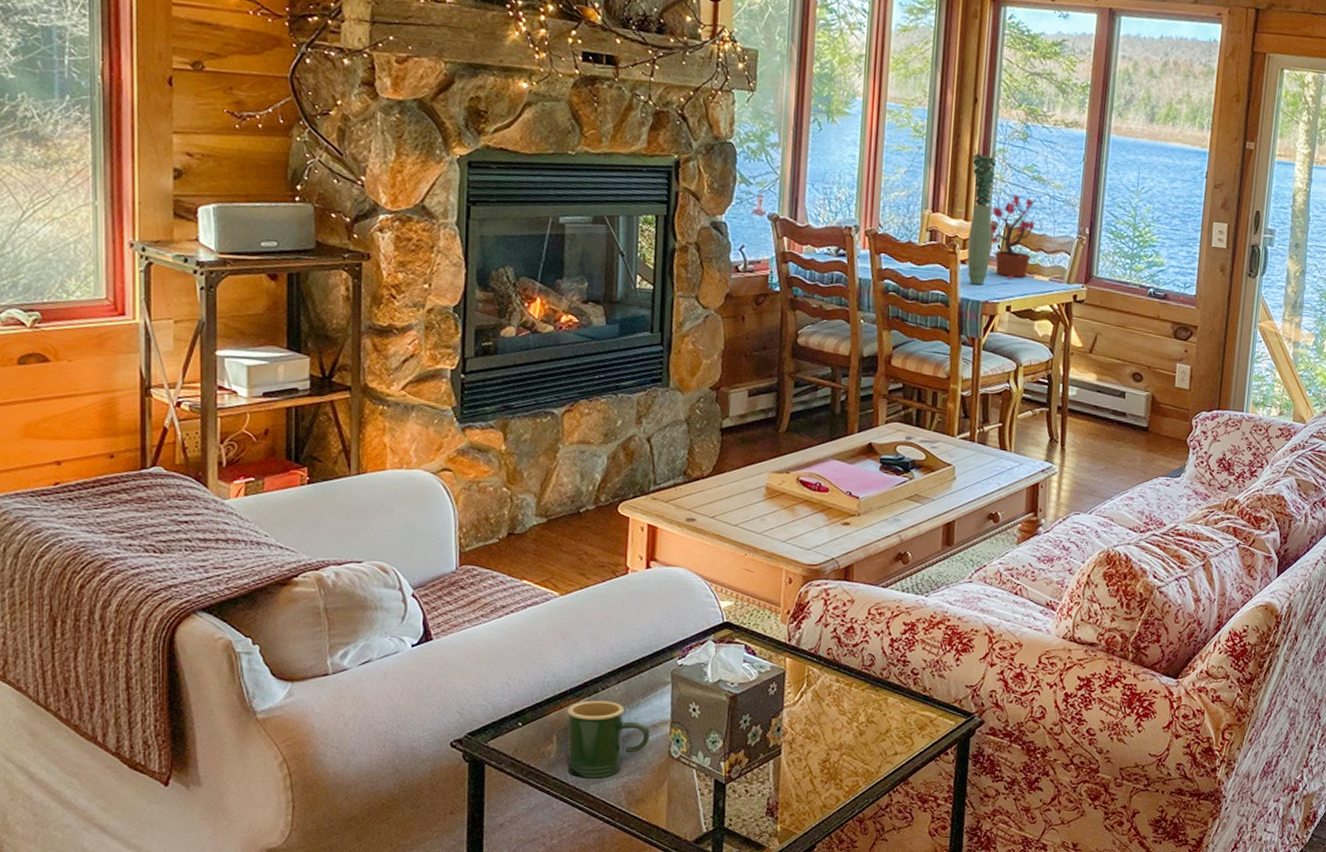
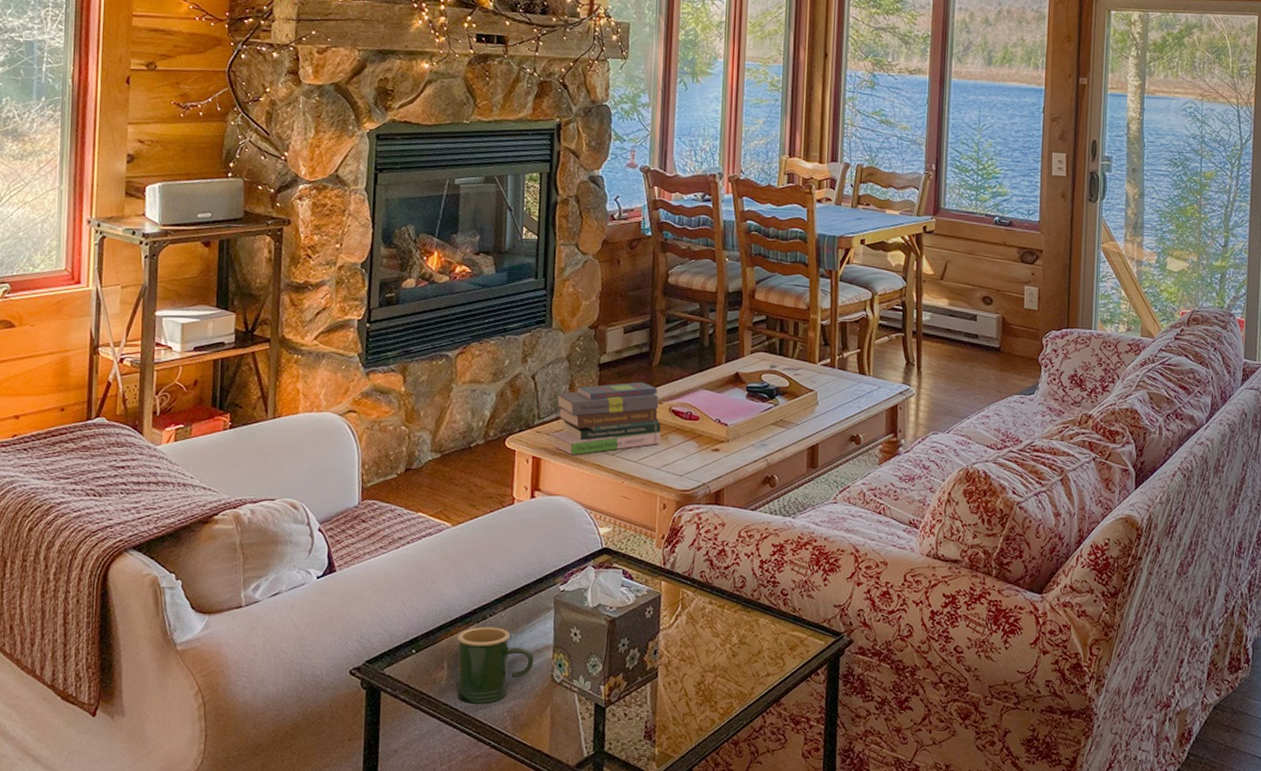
books: none [665,449,788,524] -> present [548,382,662,455]
vase: present [967,148,997,284] -> none [823,98,847,220]
potted plant: present [990,195,1036,280] -> none [843,138,887,215]

